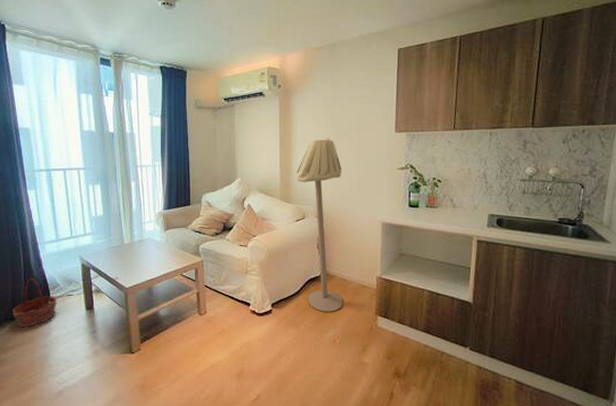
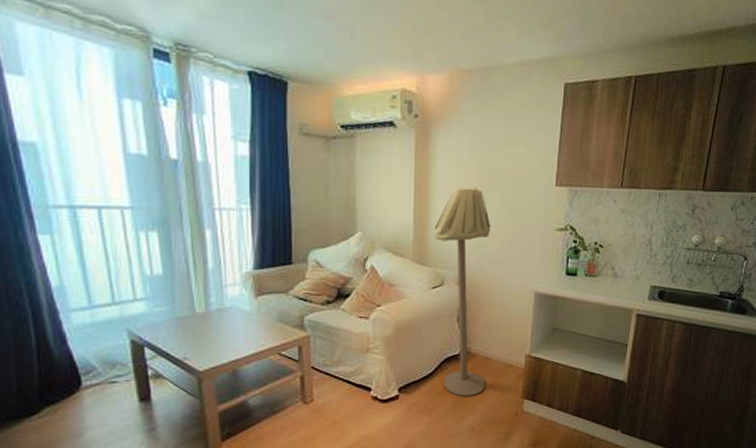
basket: present [12,278,57,327] -> none [20,359,94,427]

